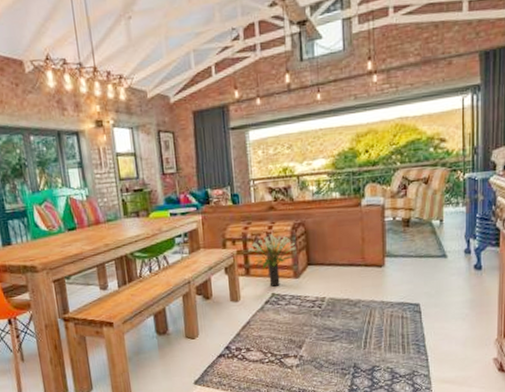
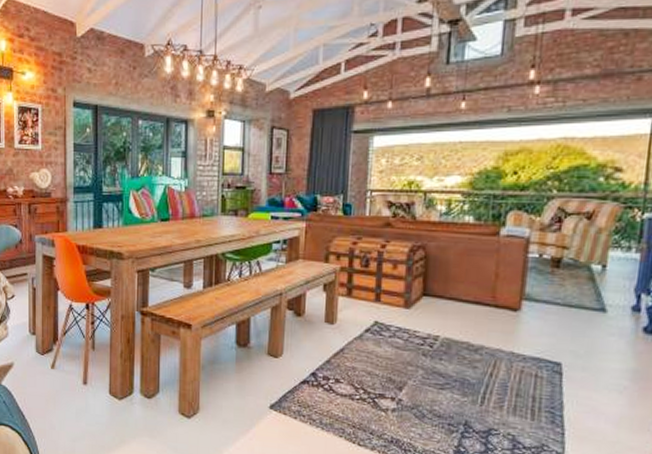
potted plant: present [247,234,296,287] -> none [352,253,412,314]

